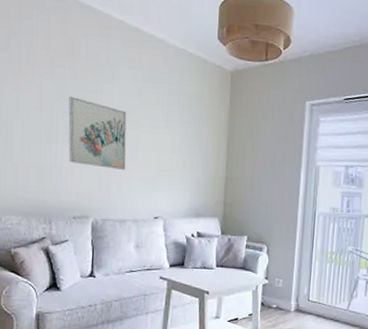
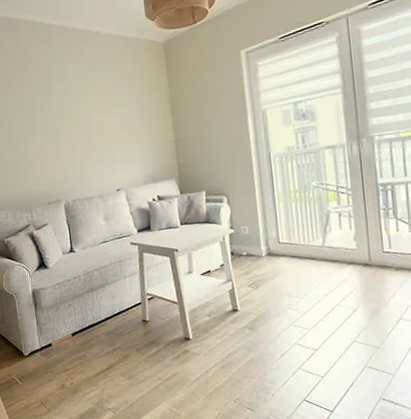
wall art: present [68,97,127,170] -> none [29,100,85,157]

